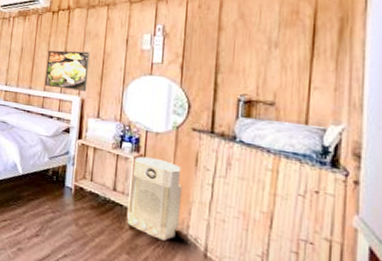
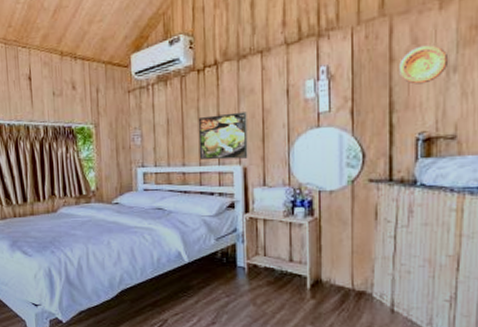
air purifier: present [127,156,182,241] -> none [308,219,363,303]
decorative plate: none [226,21,271,53] -> present [399,45,449,85]

